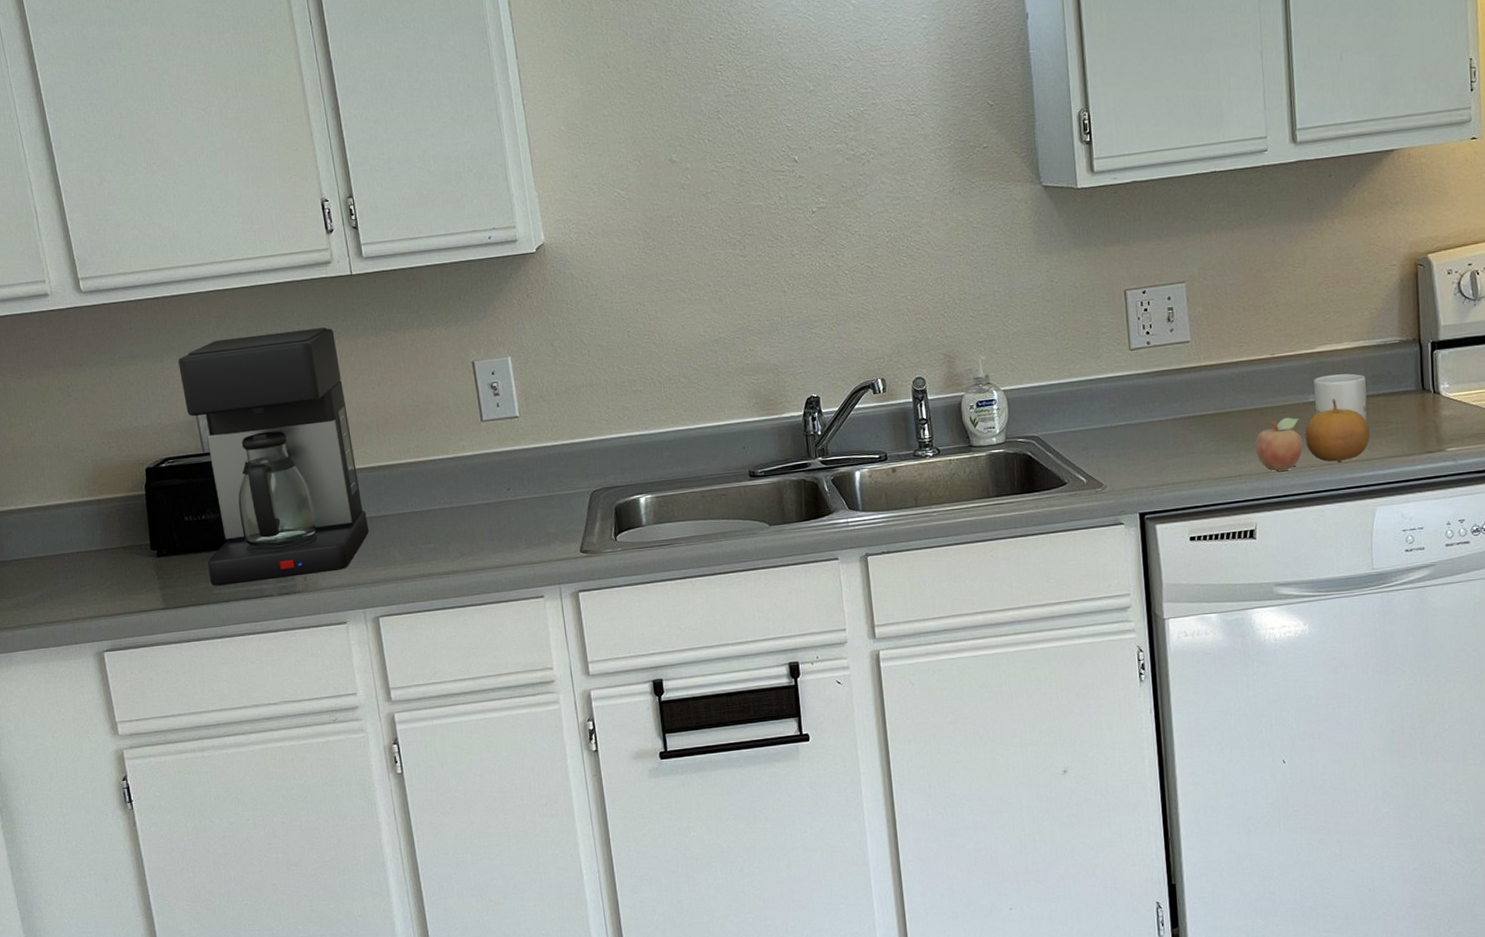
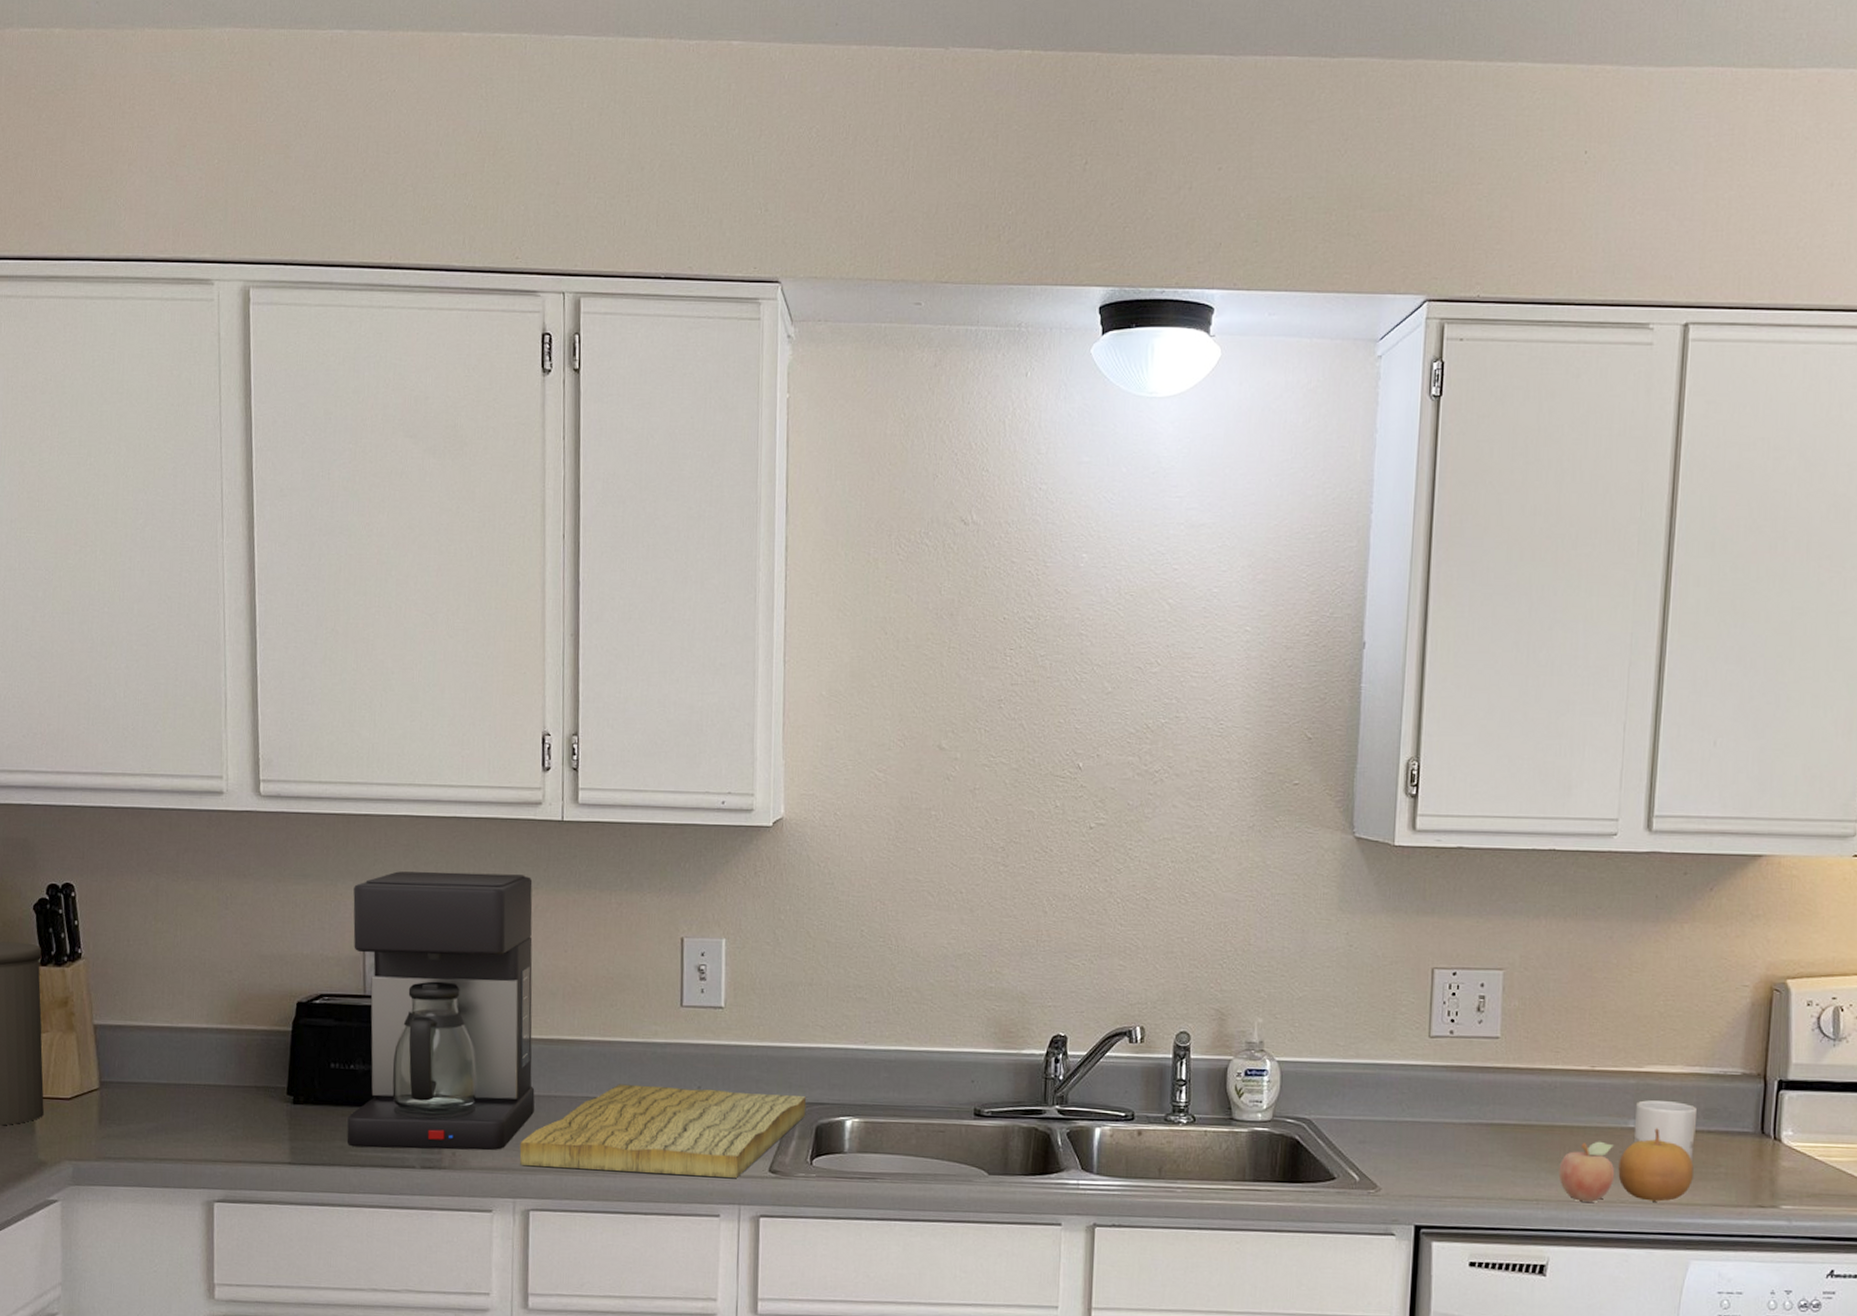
cutting board: none [361,483,605,579] -> present [519,1084,807,1178]

